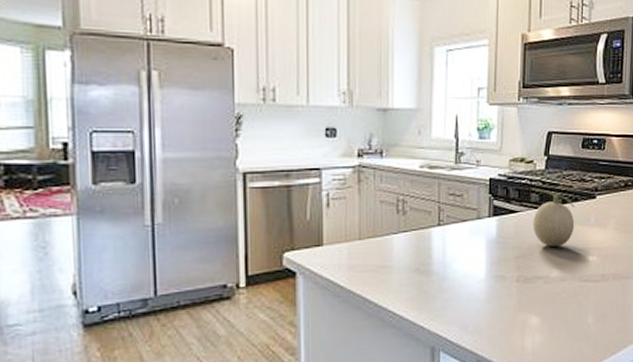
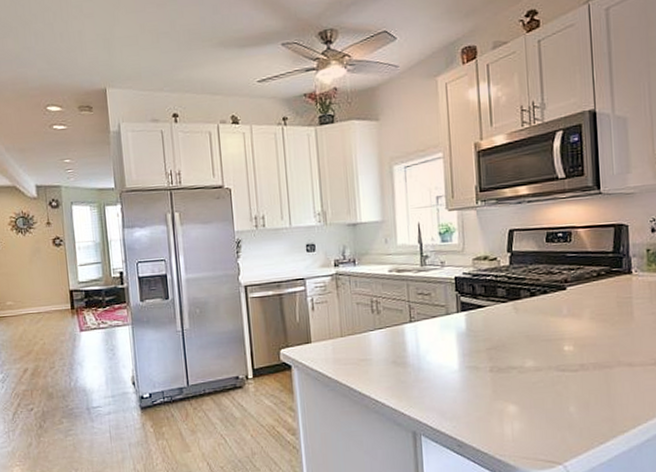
fruit: present [531,188,575,247] -> none [497,283,546,338]

